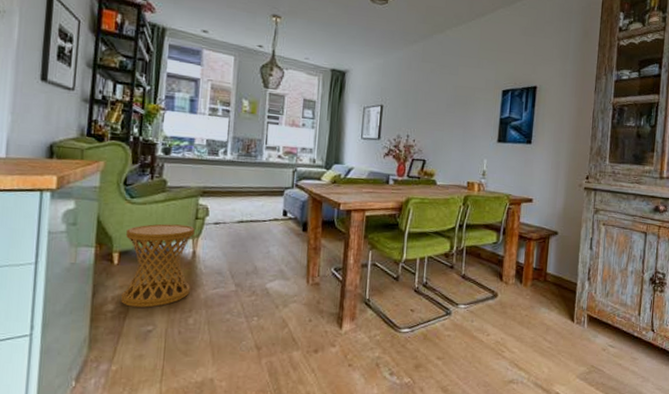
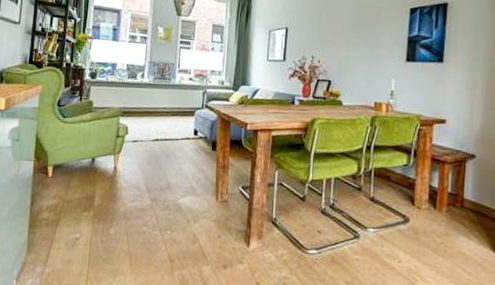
side table: present [121,223,195,308] -> none [54,141,116,217]

